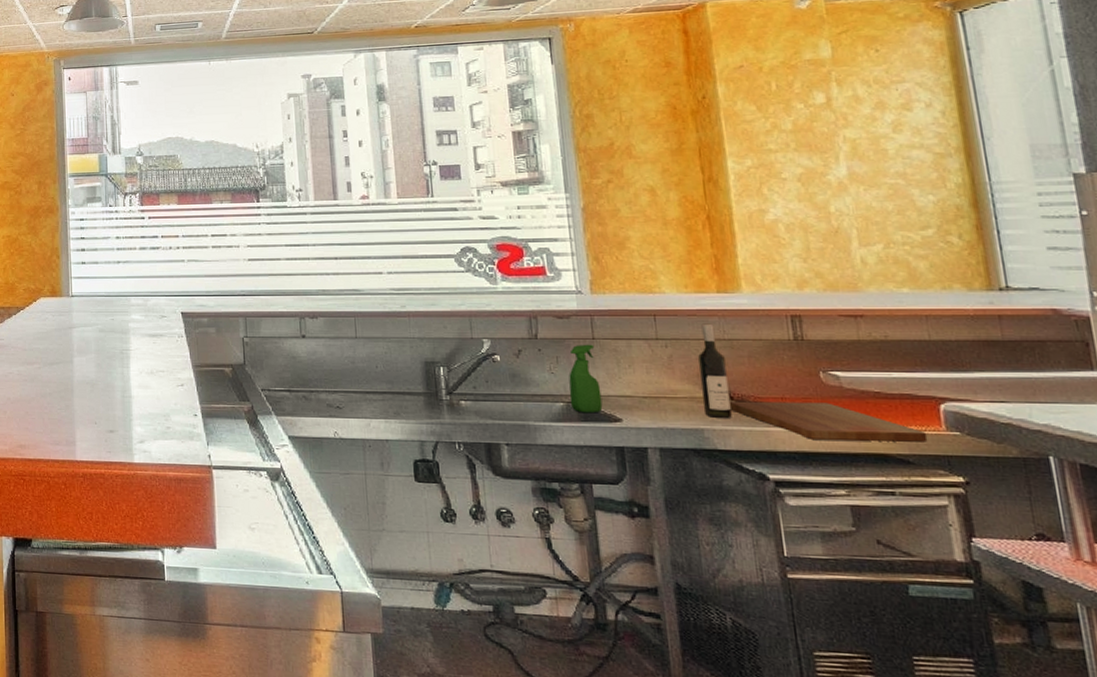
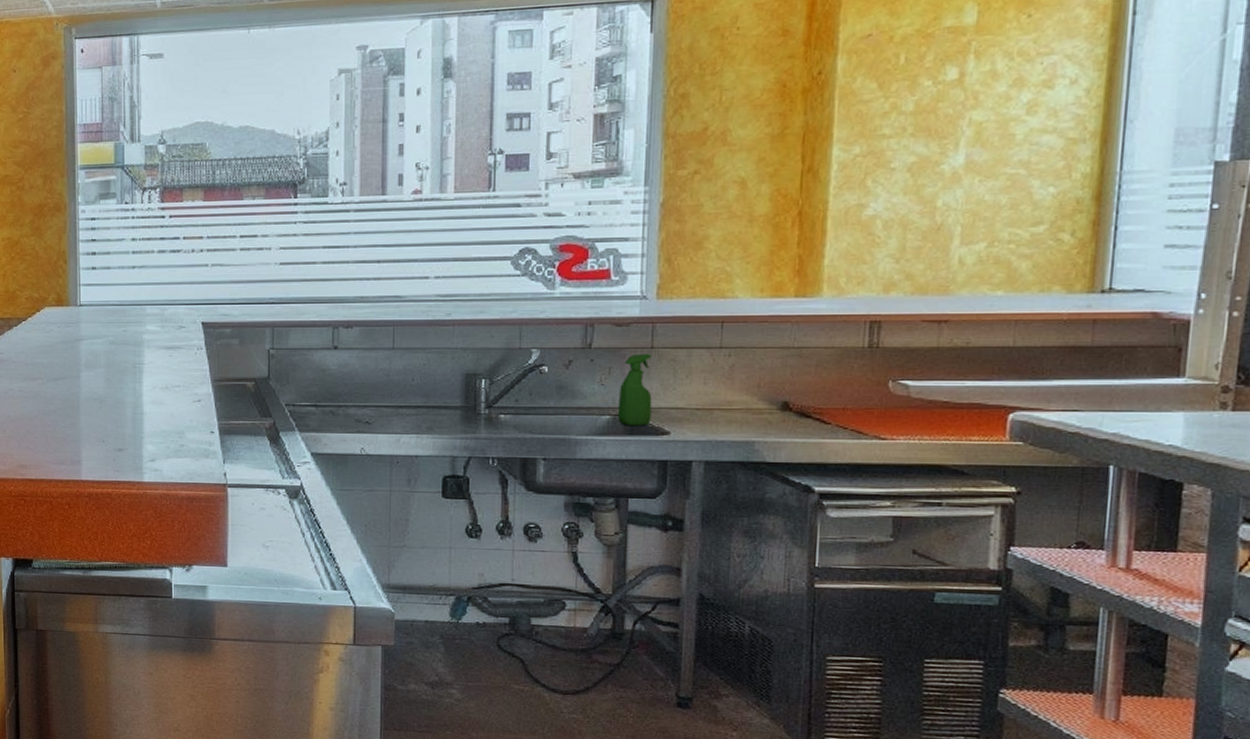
bottle: present [697,323,732,418] -> none [758,330,790,430]
cutting board: present [728,401,928,442] -> none [786,412,989,453]

